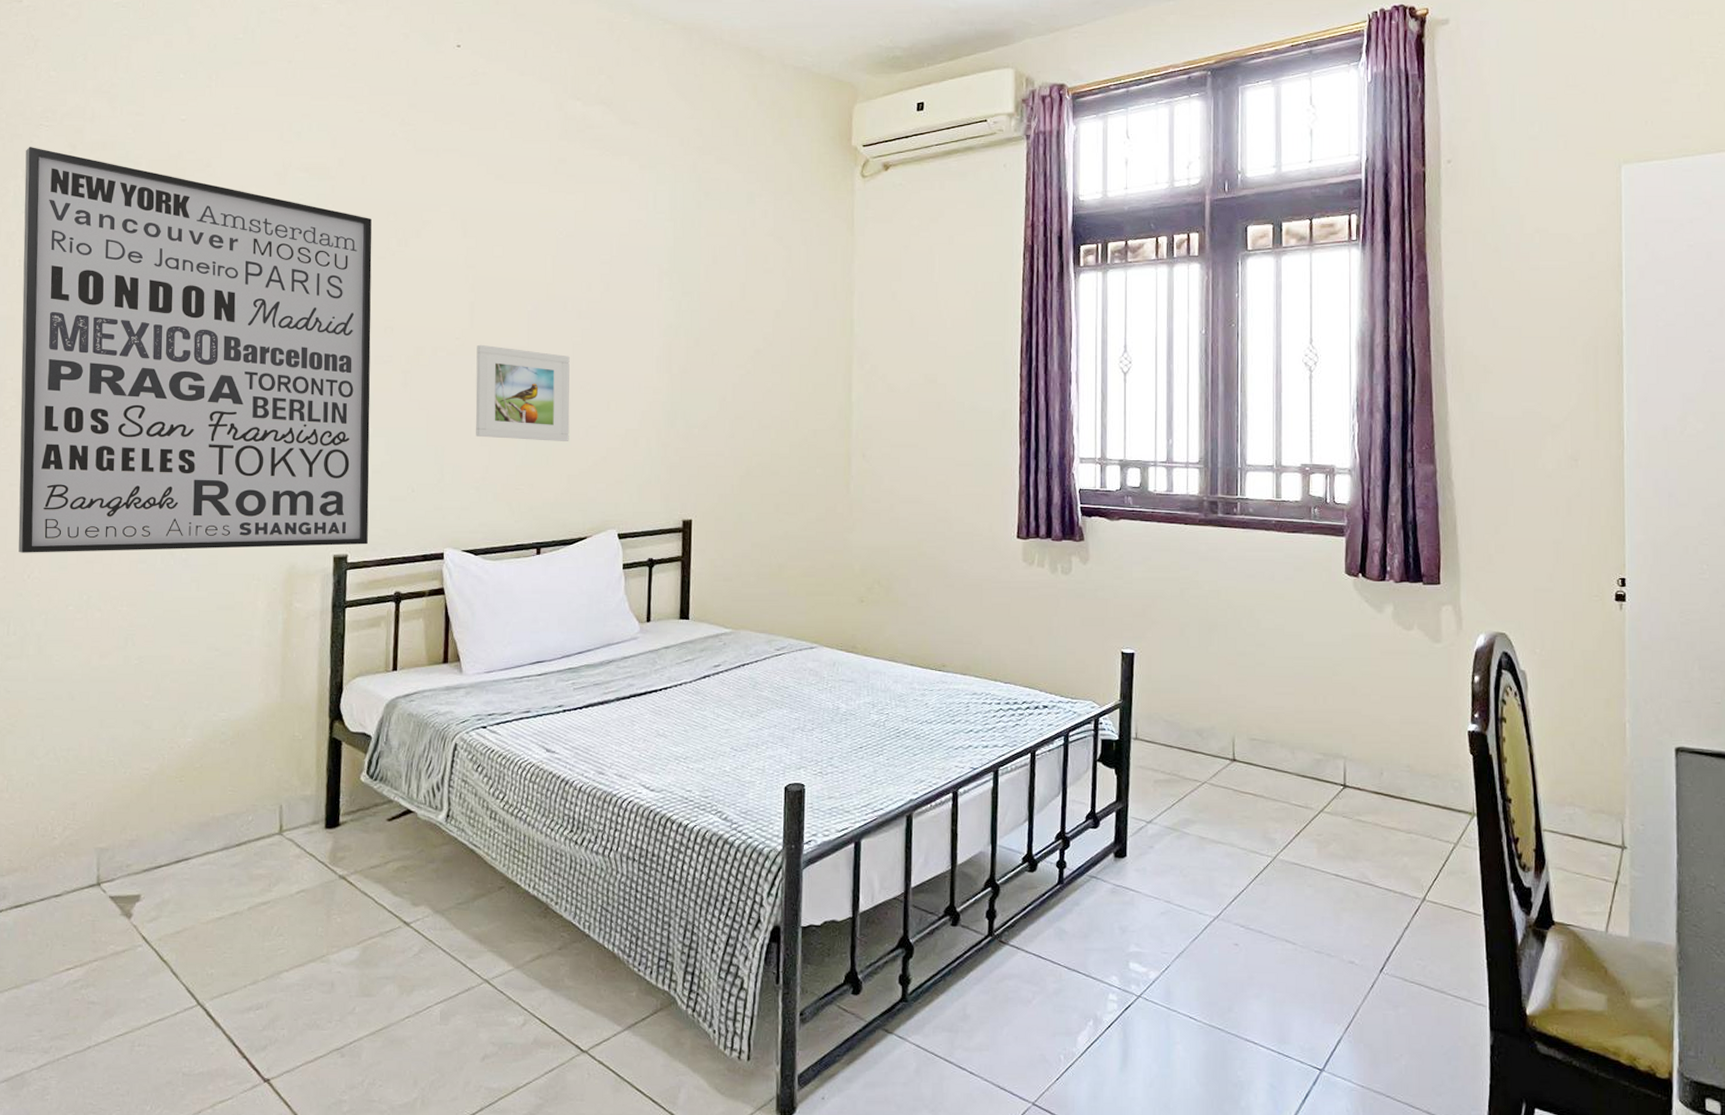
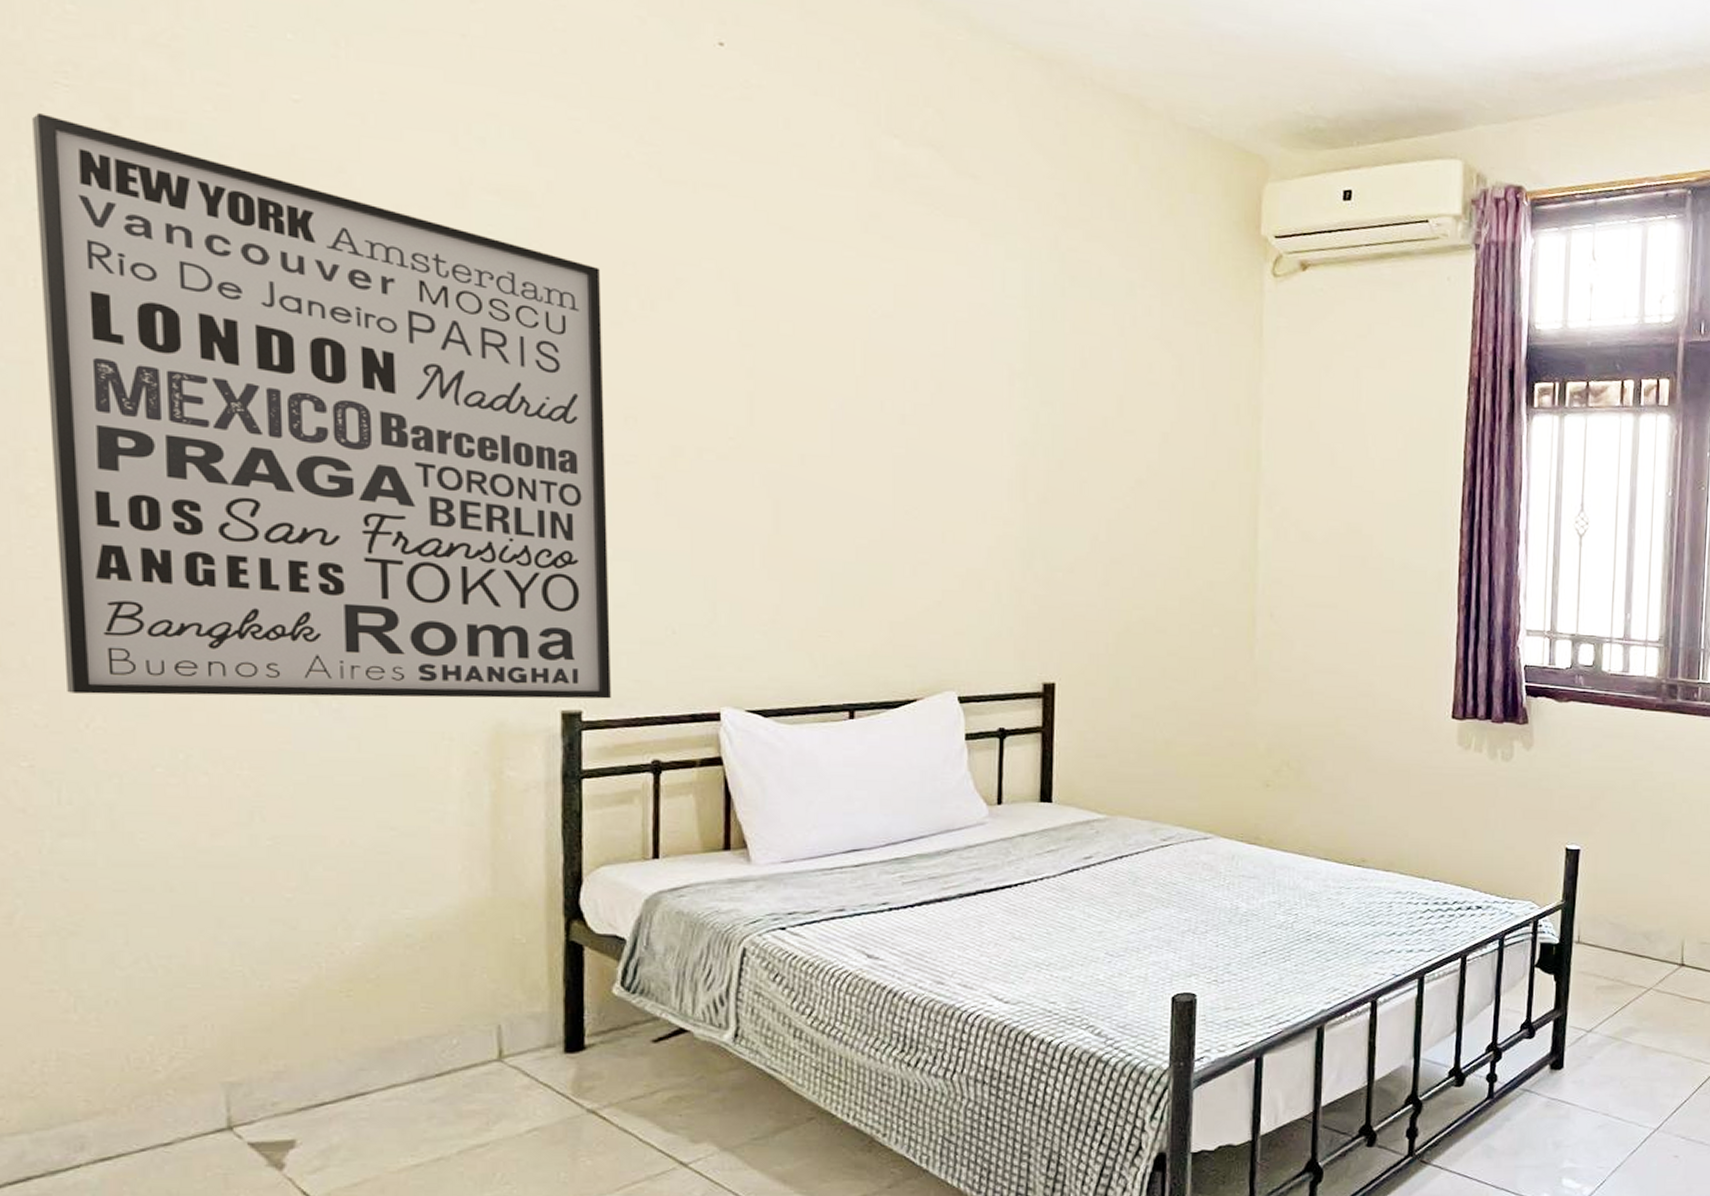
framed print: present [475,344,570,441] -> none [759,448,891,579]

